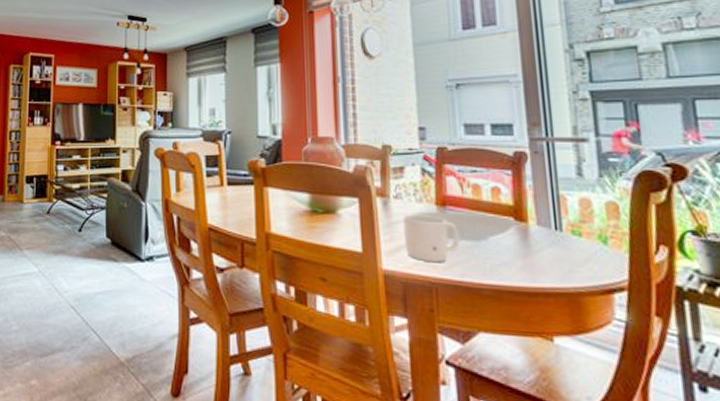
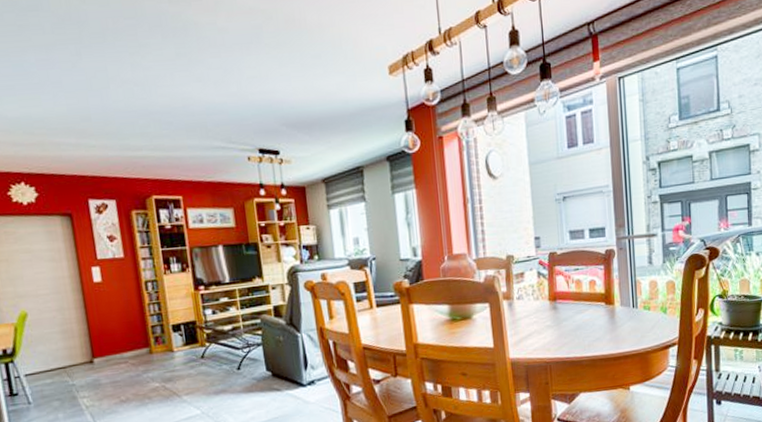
mug: present [403,214,460,263] -> none [524,309,567,347]
bowl: present [411,211,517,241] -> none [530,303,607,326]

